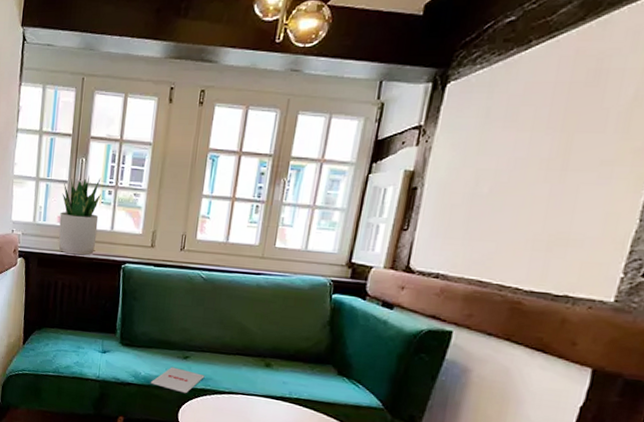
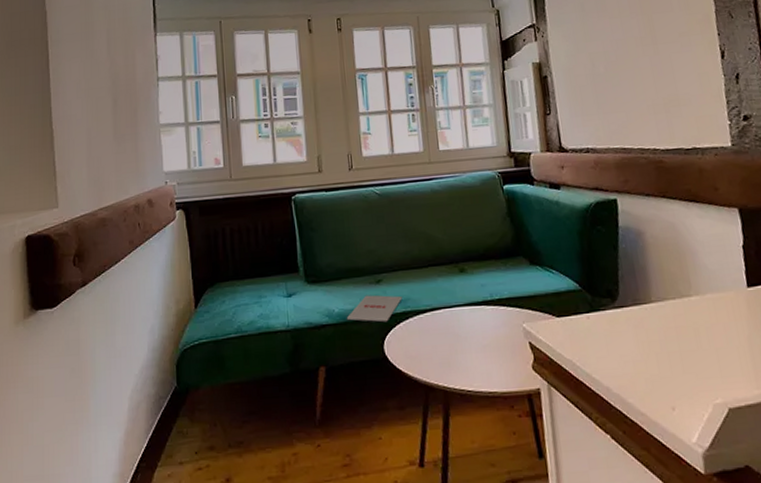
planter: present [58,176,101,256] -> none [216,112,260,196]

